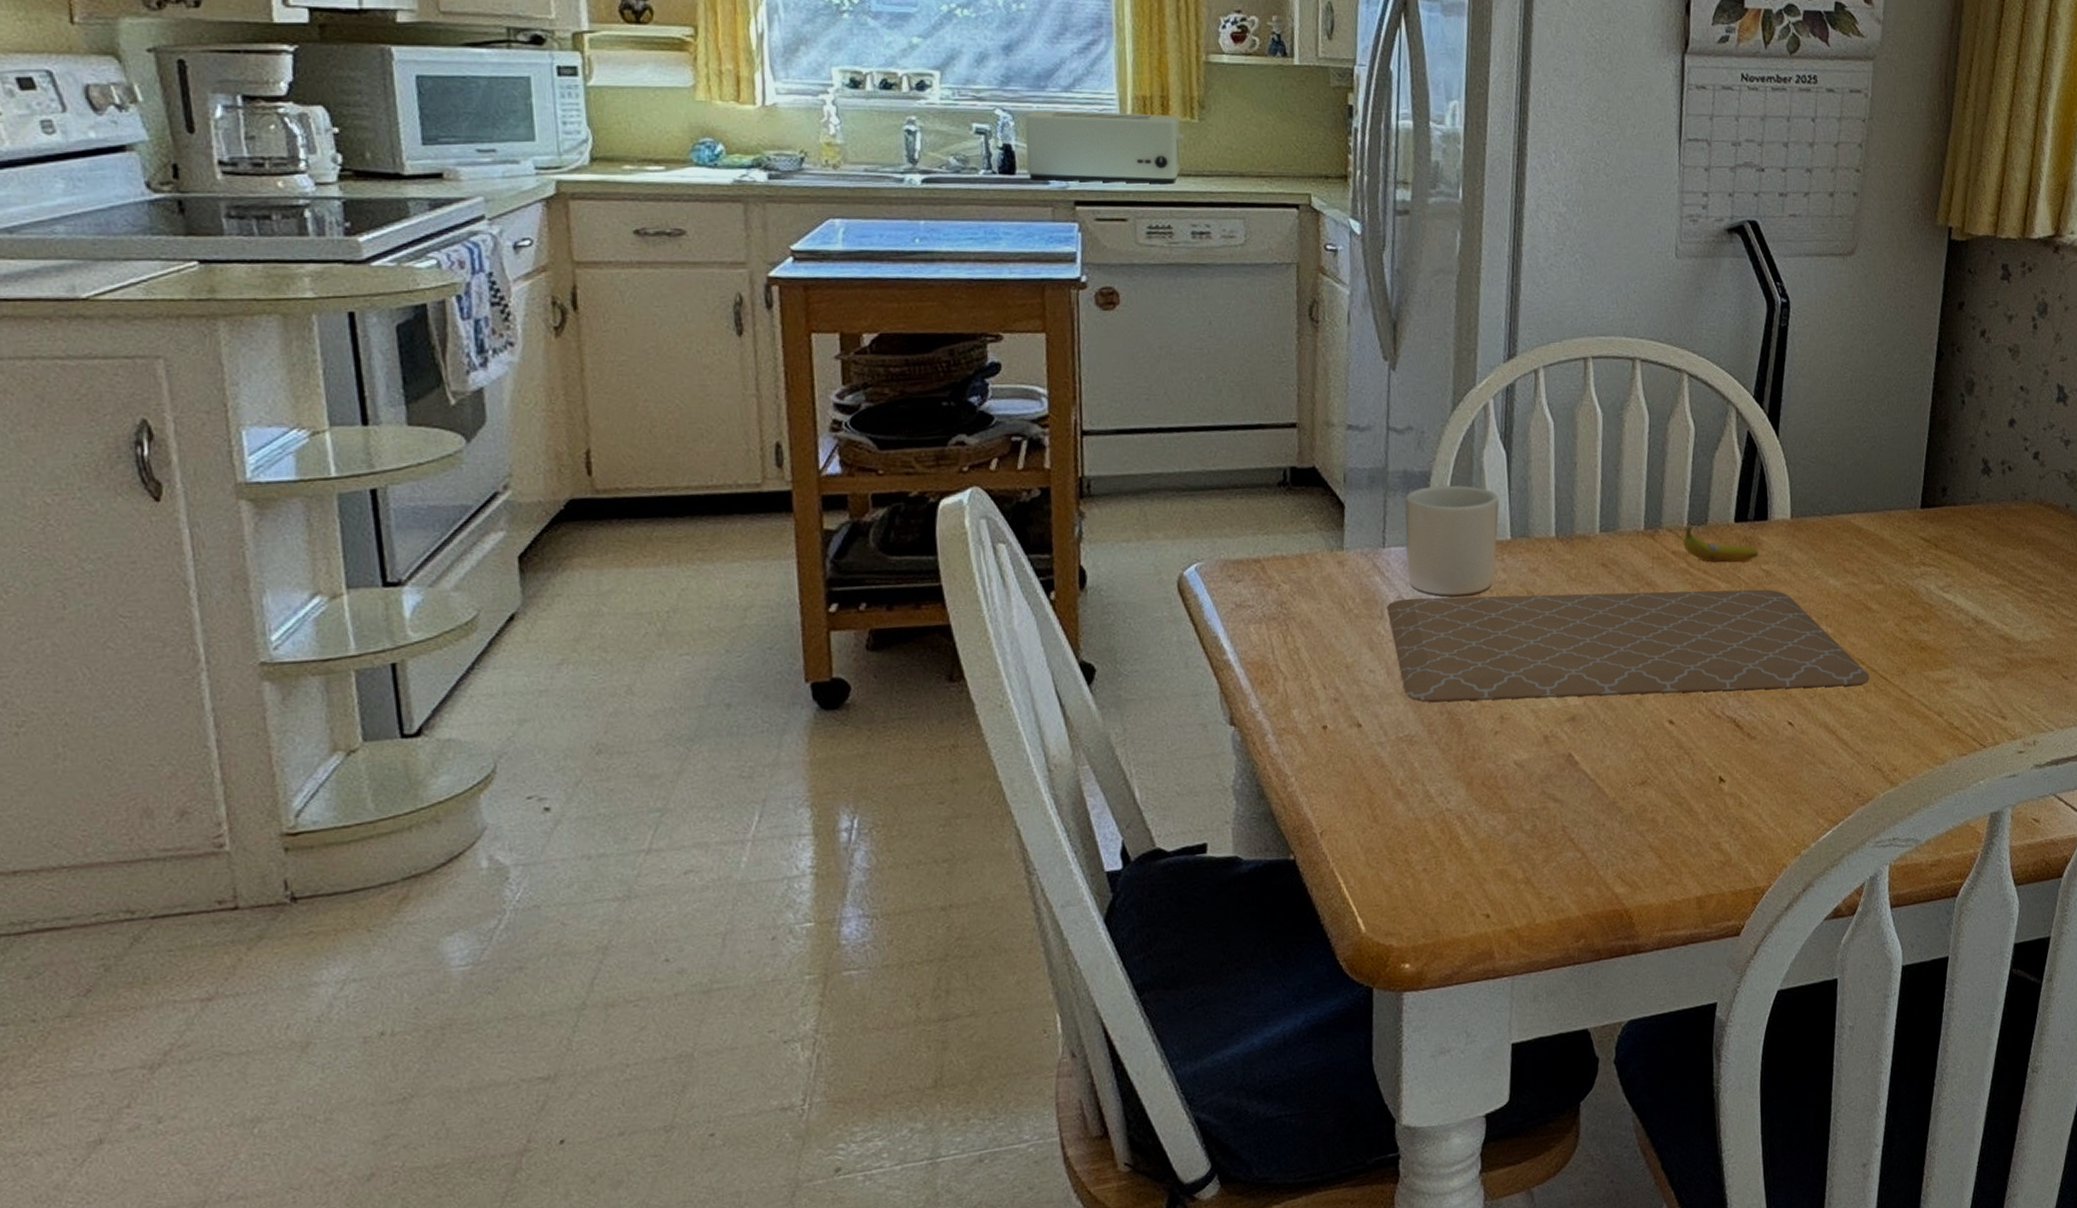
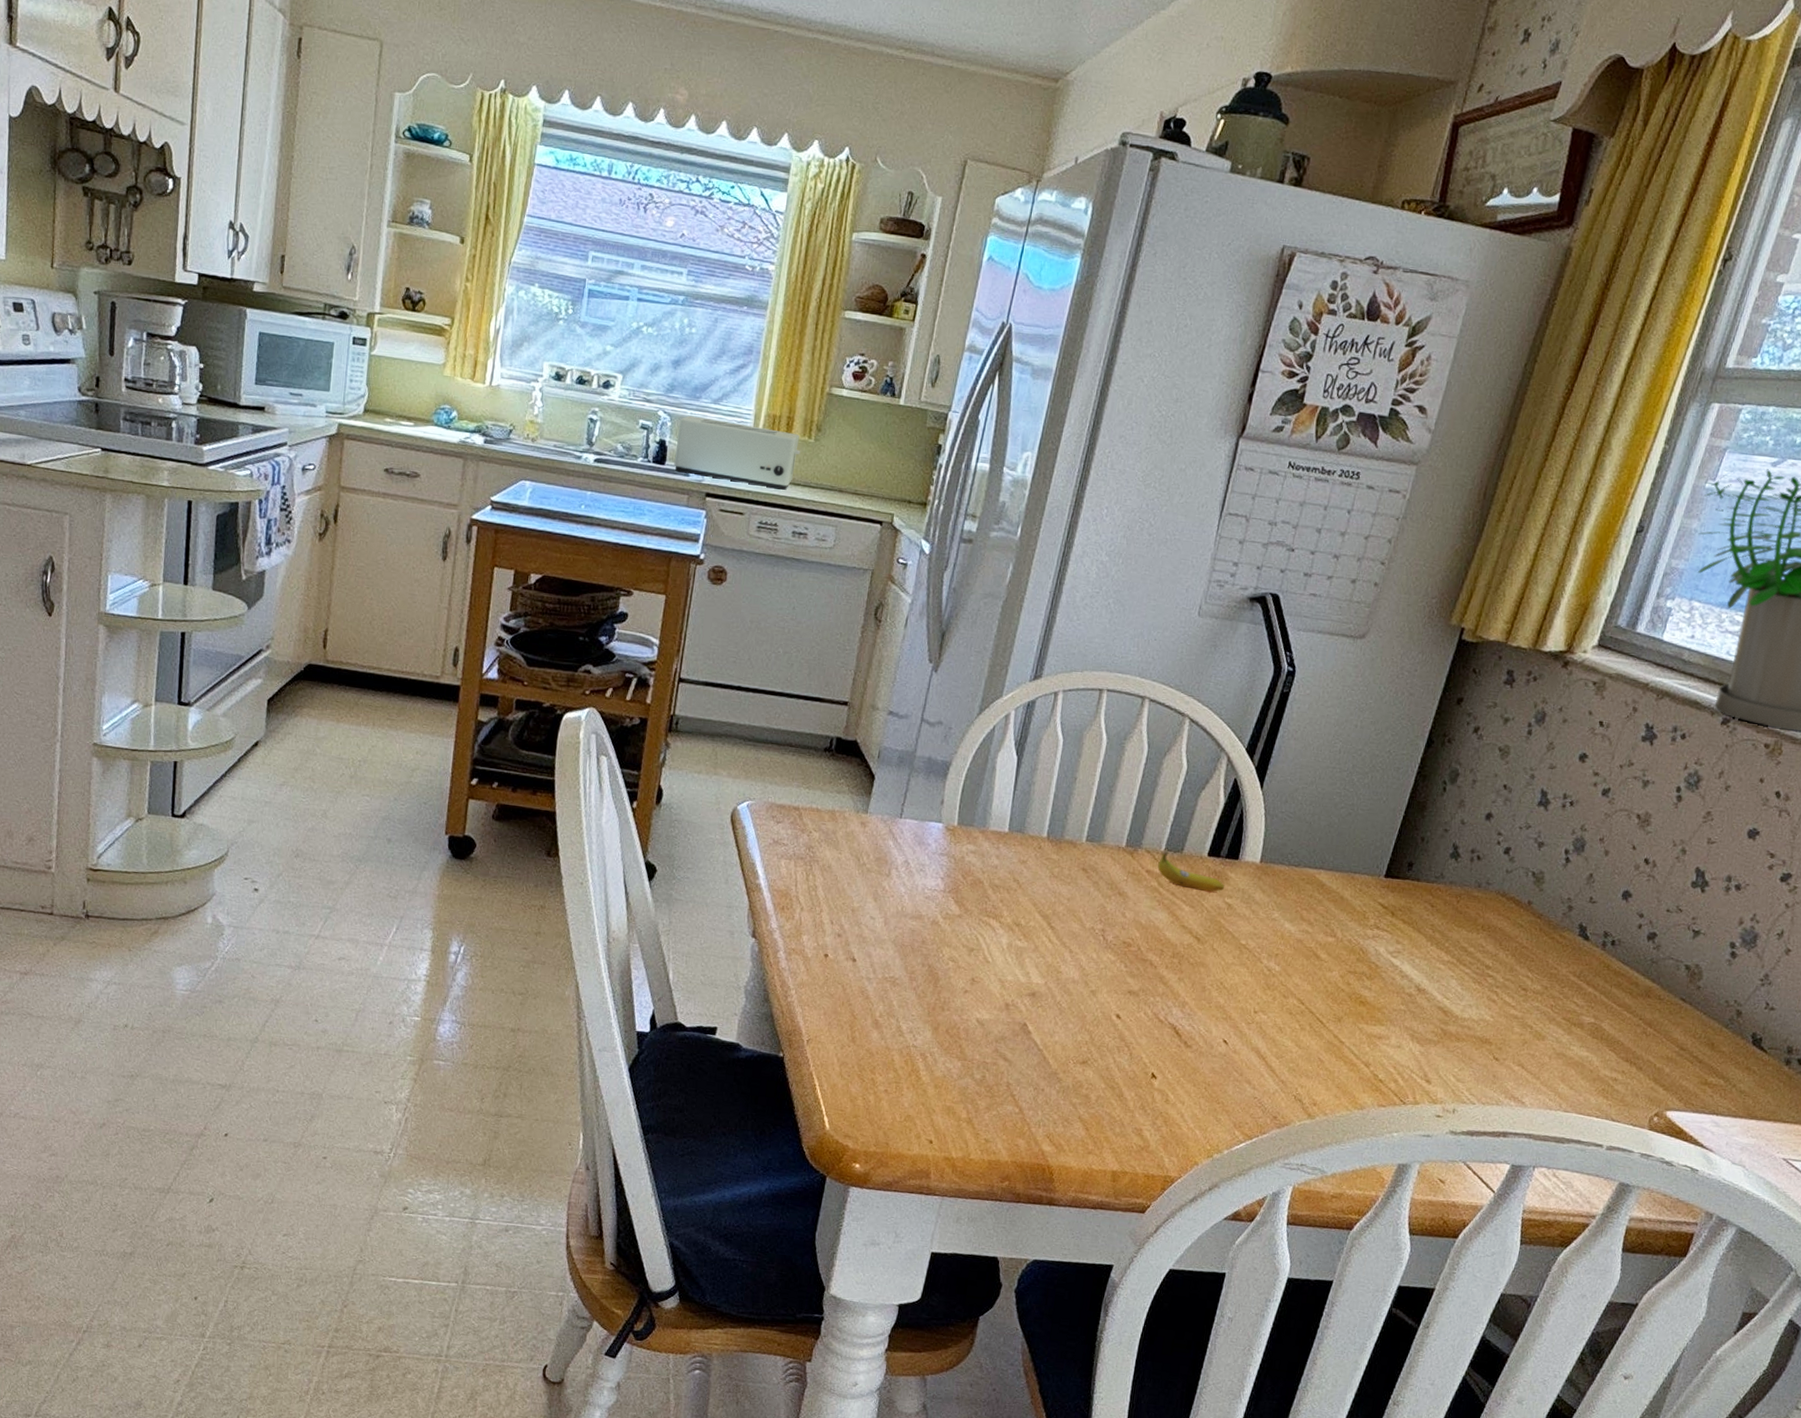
placemat: present [1387,589,1870,703] -> none [894,863,1307,1022]
mug: present [1405,485,1499,598] -> none [916,774,1005,873]

